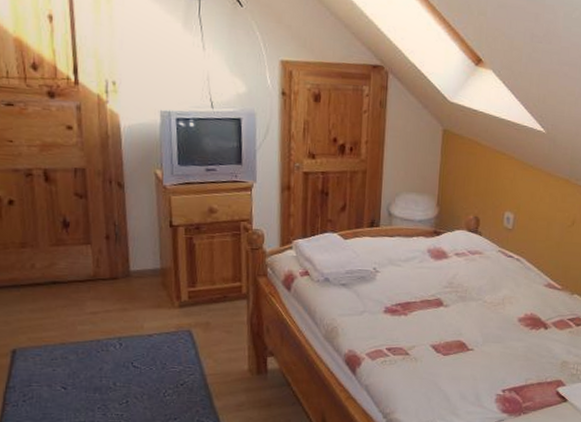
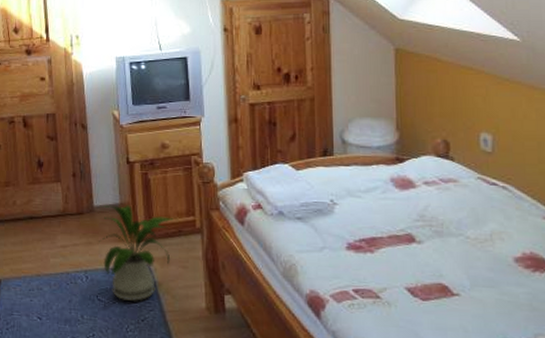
house plant: none [135,270,219,366] -> present [99,205,174,301]

